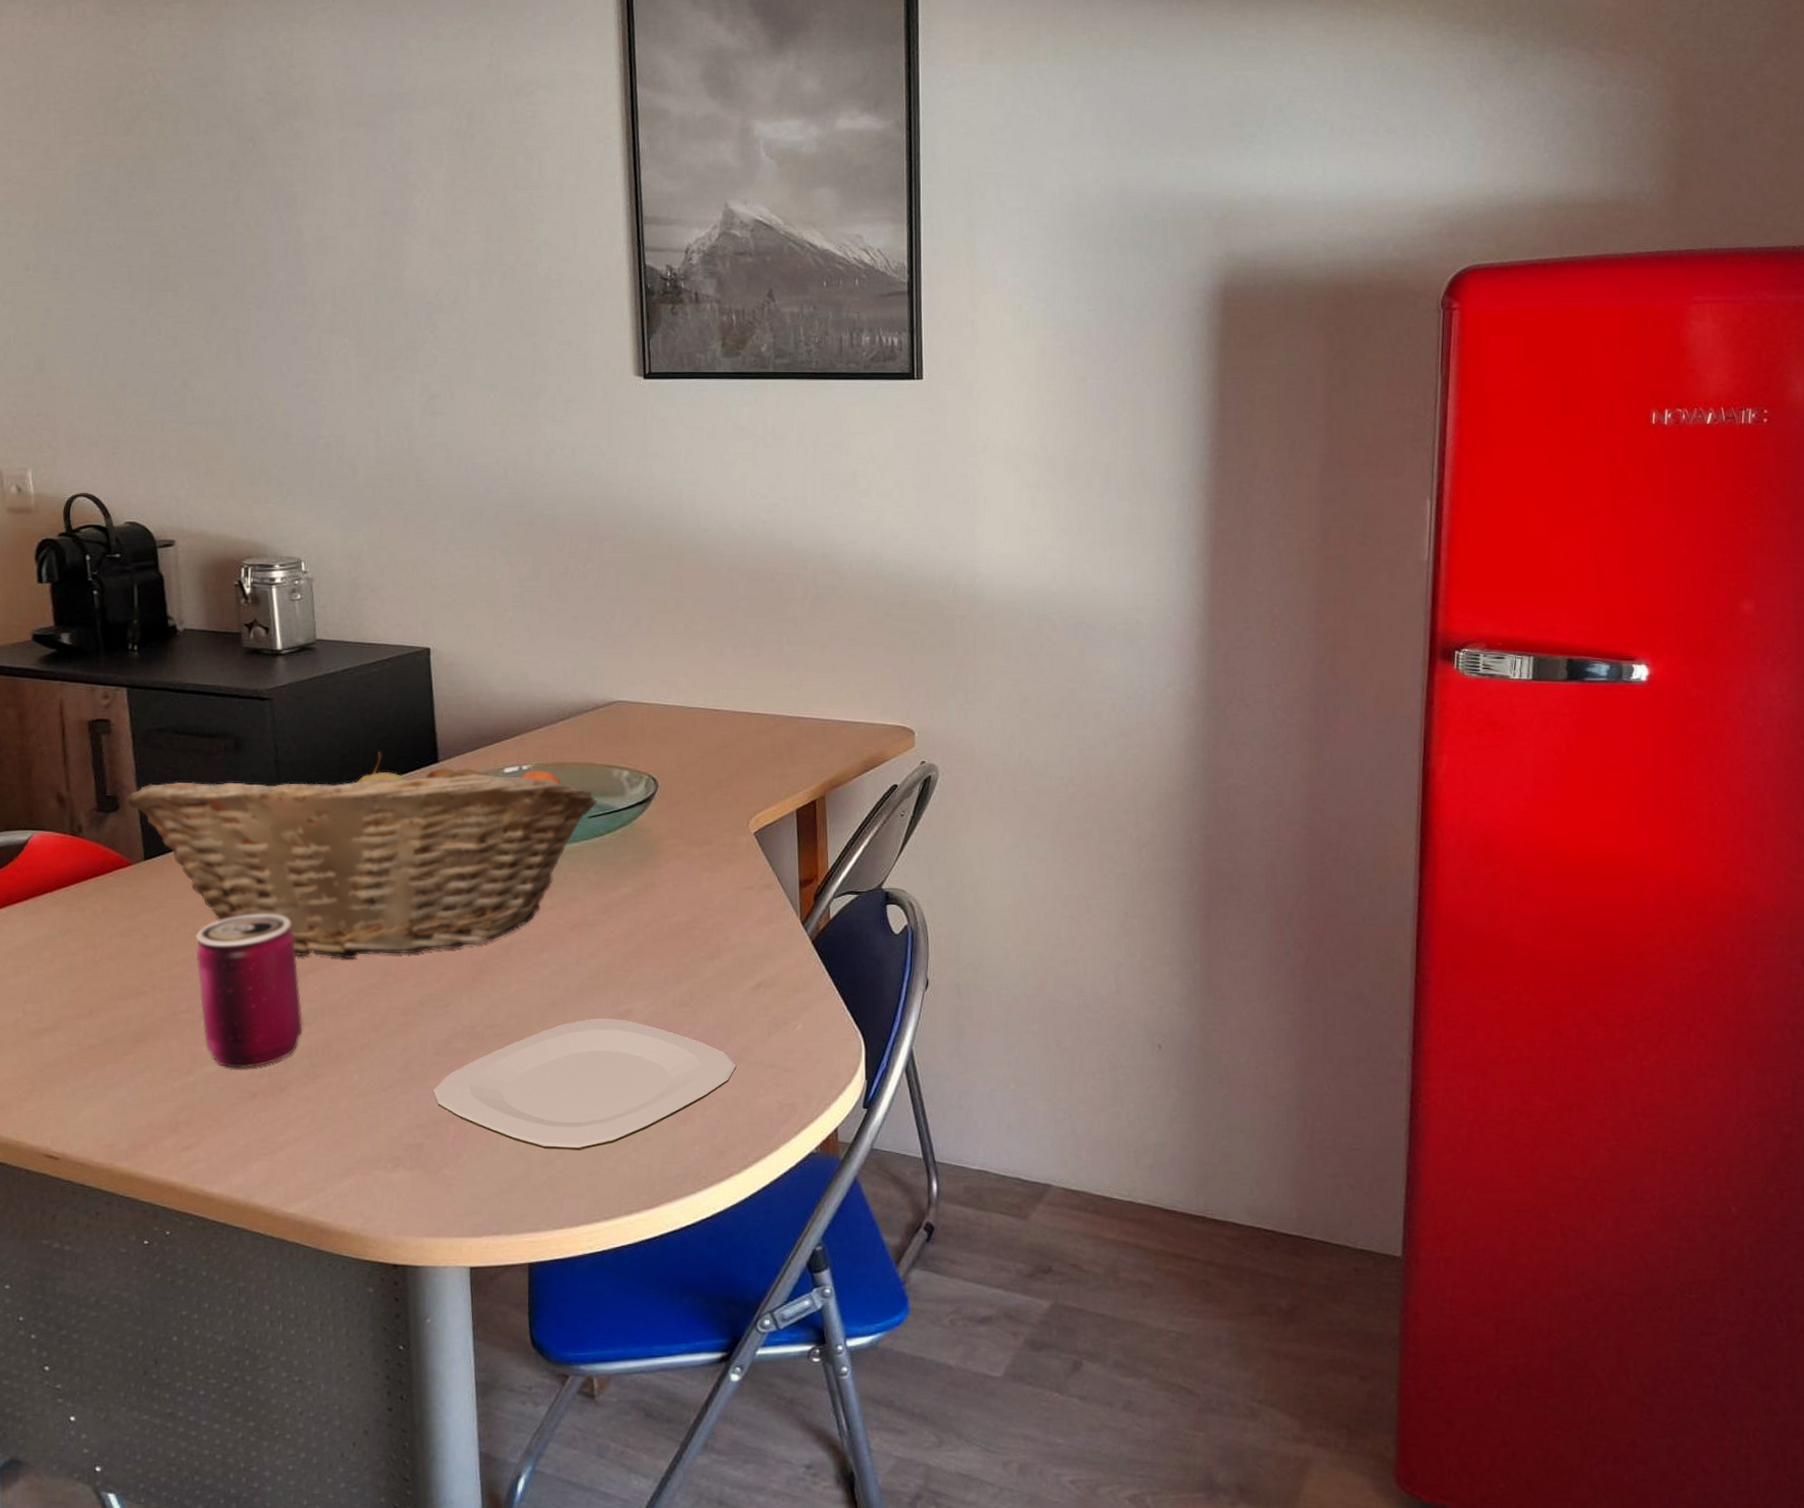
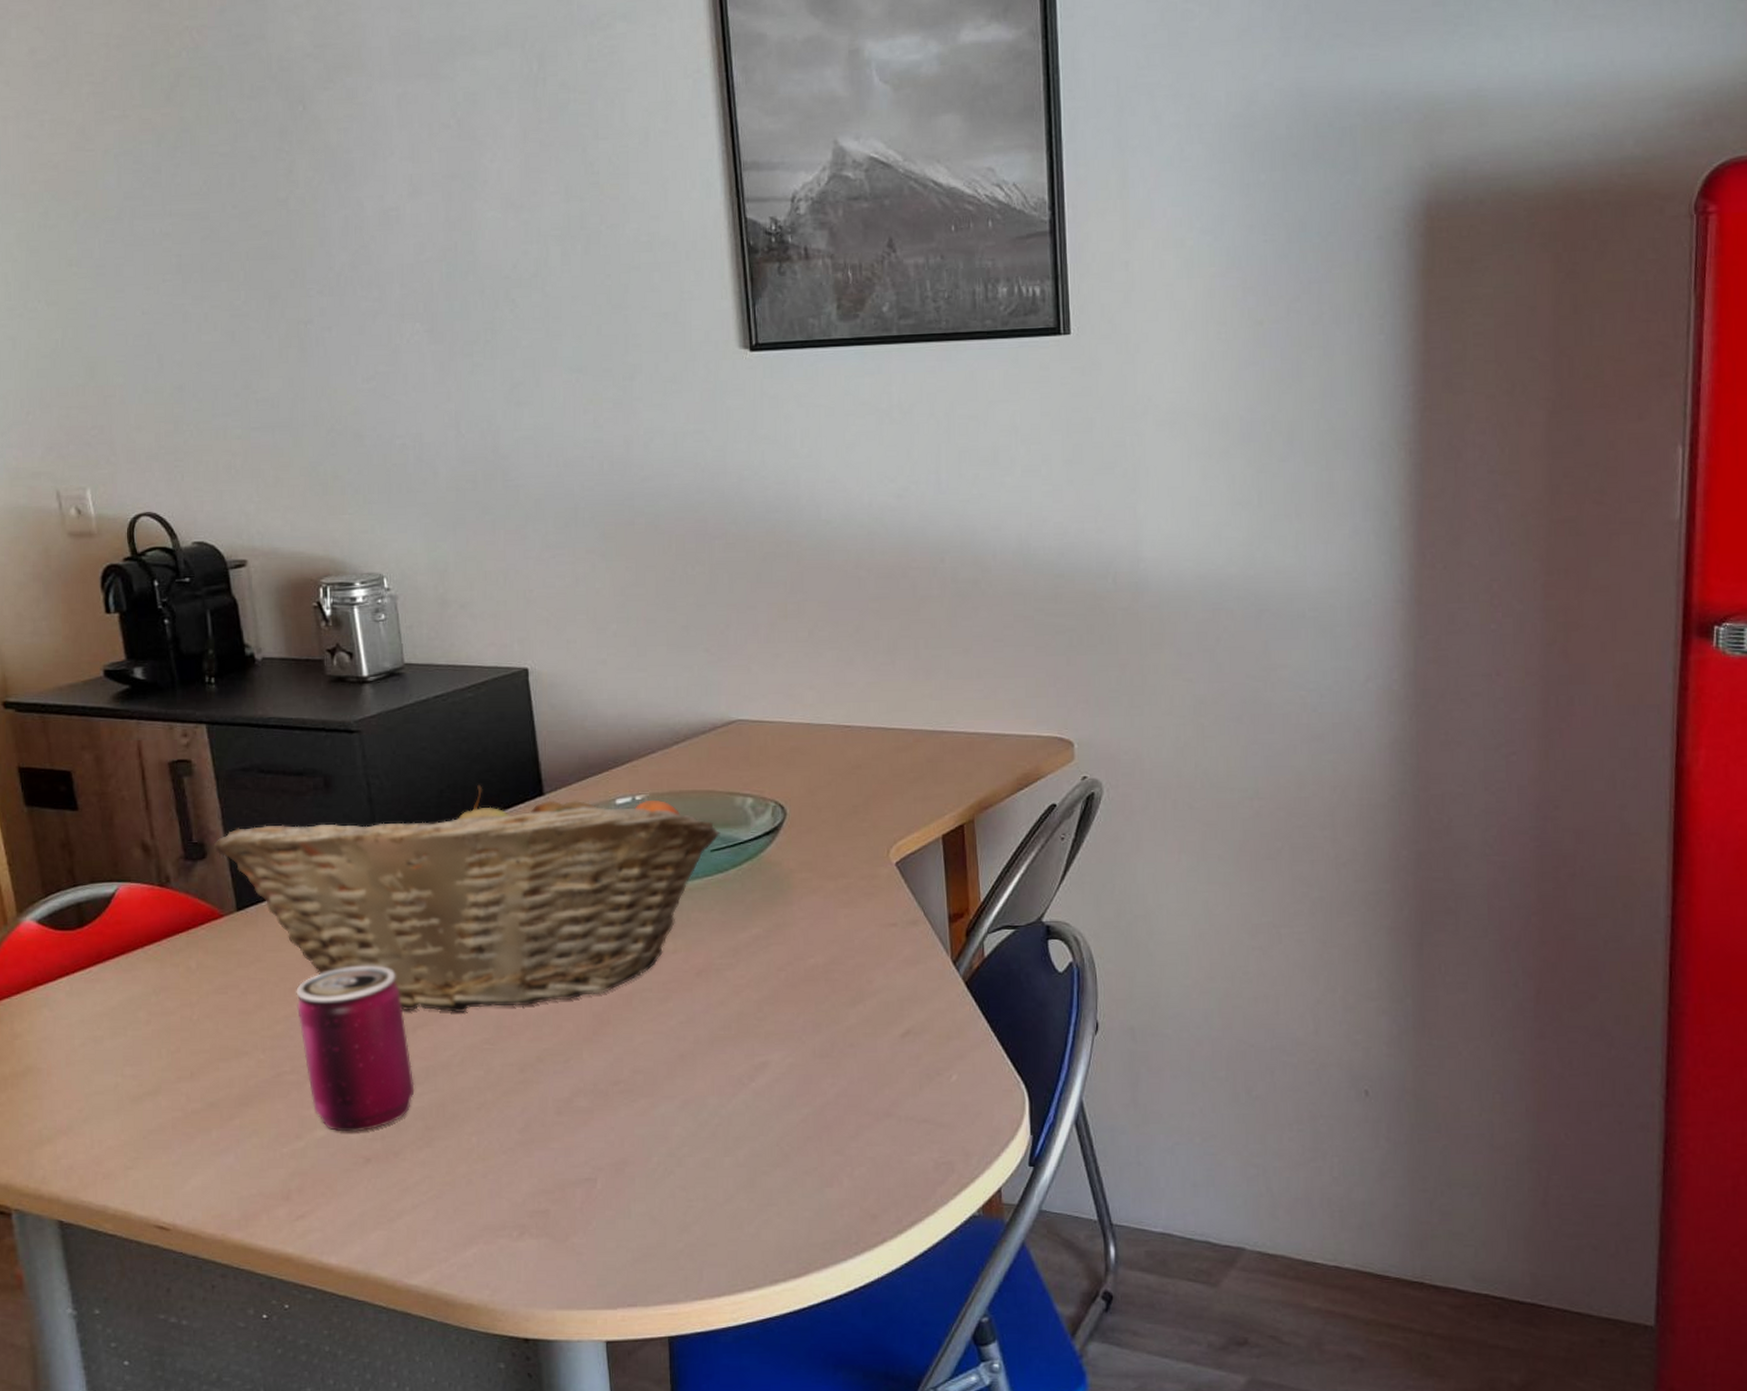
plate: present [433,1018,737,1150] -> none [557,1072,886,1215]

